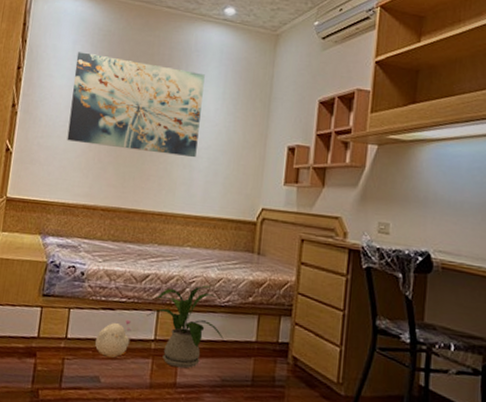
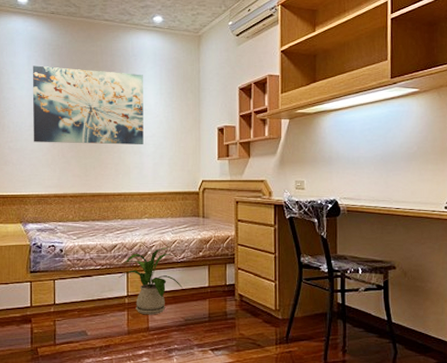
plush toy: present [95,319,133,358] -> none [80,282,109,314]

